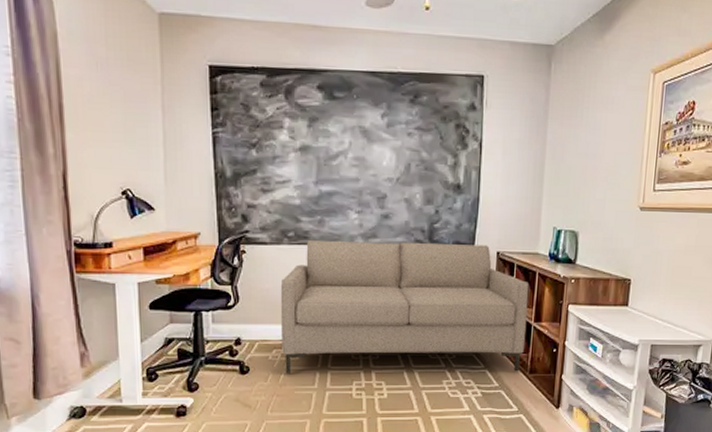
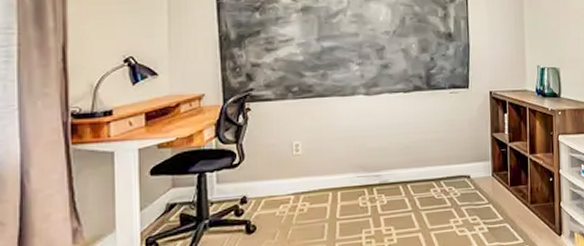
sofa: present [280,239,529,373] -> none [286,86,524,228]

